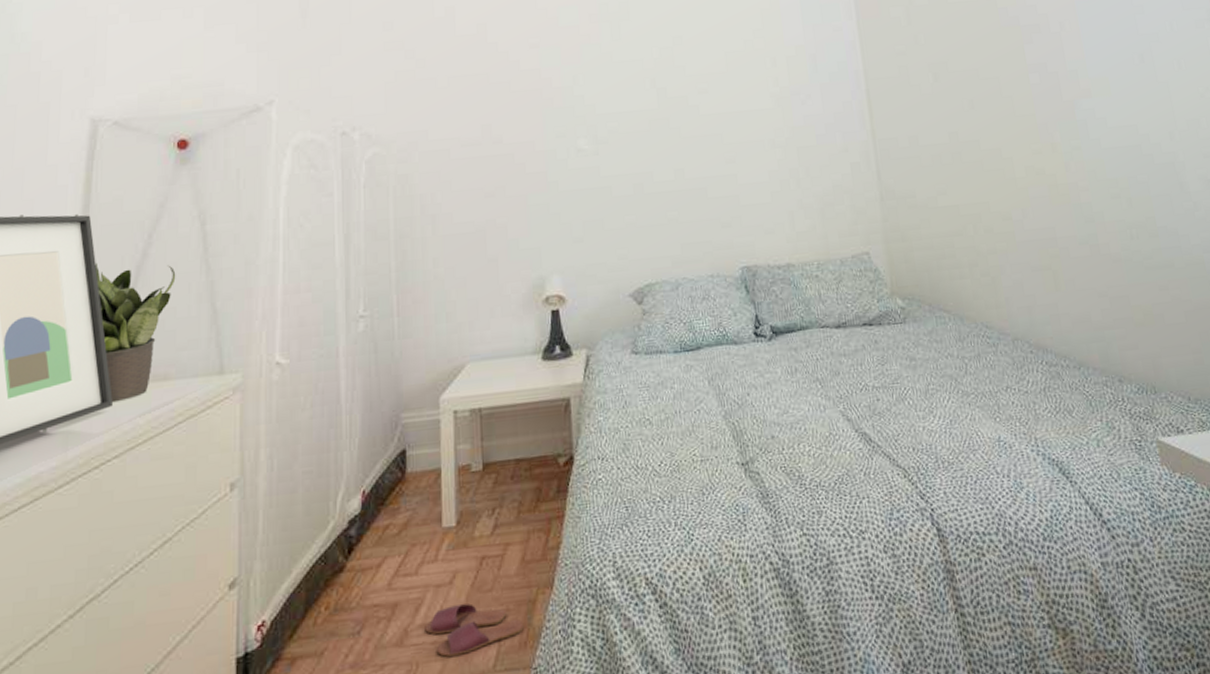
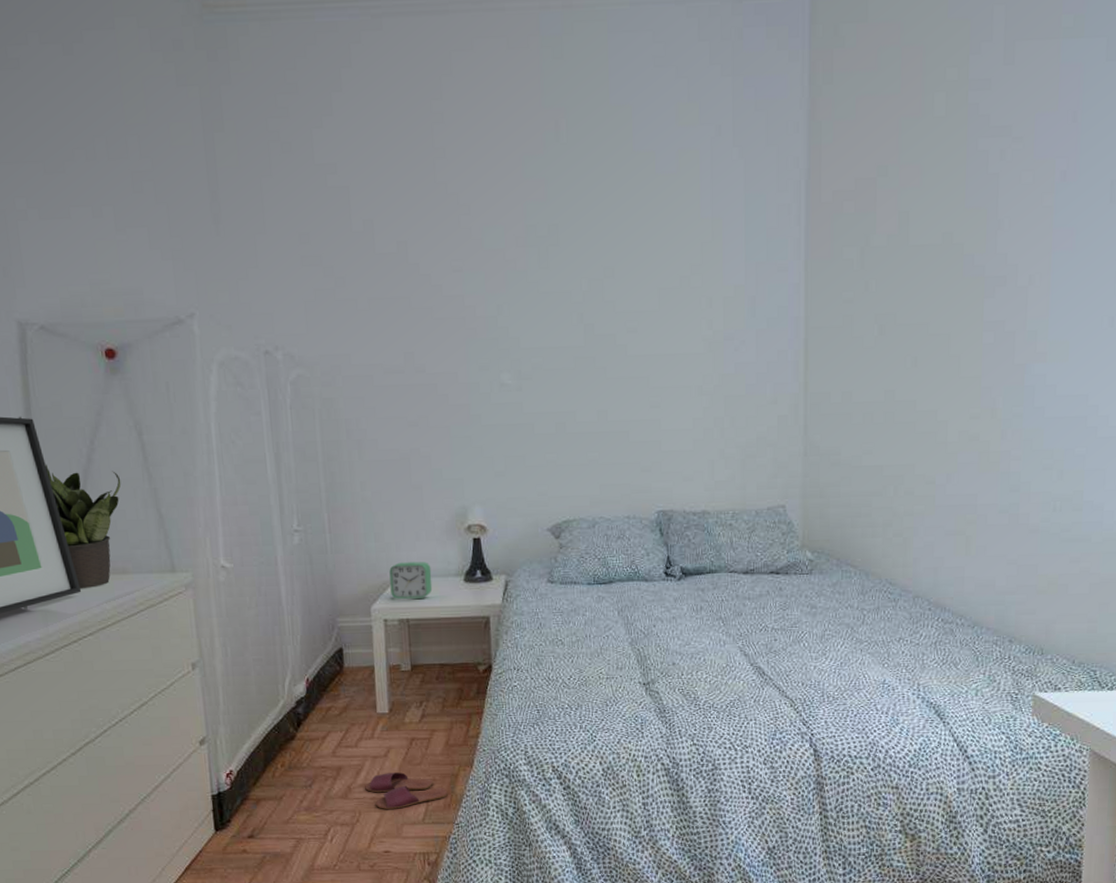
alarm clock: none [461,340,508,386] -> present [389,562,433,599]

